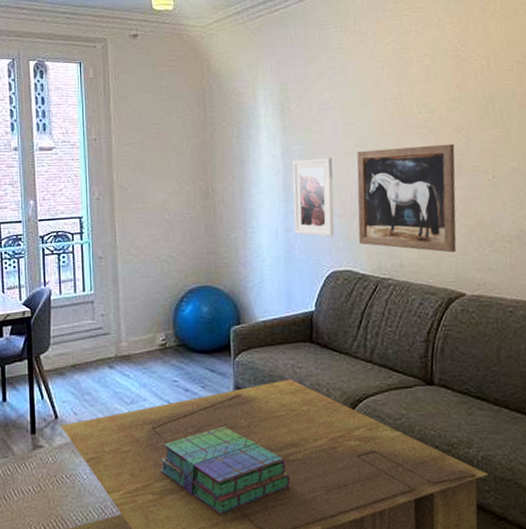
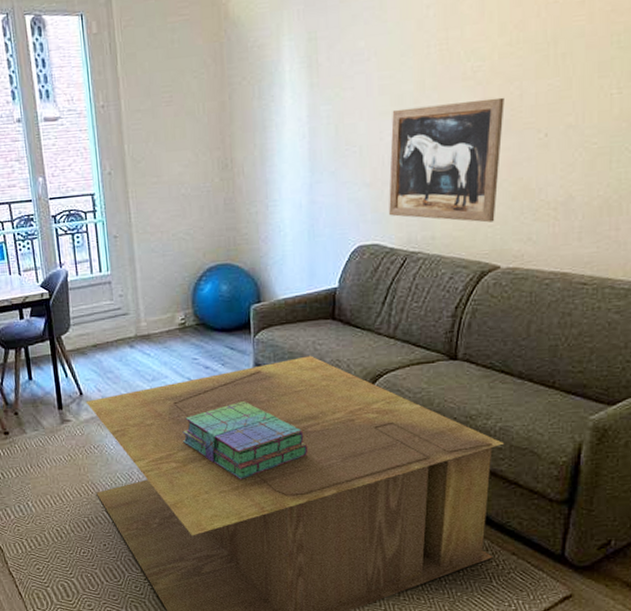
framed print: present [292,157,335,237] -> none [319,118,365,209]

